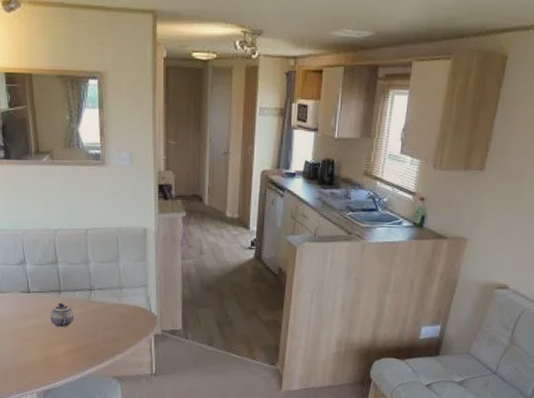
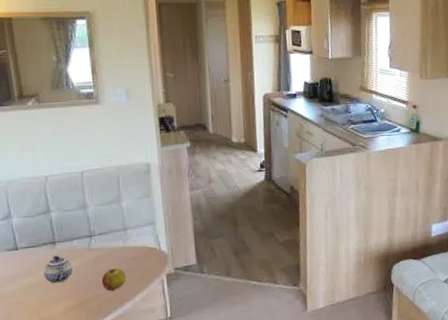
fruit: none [98,321,119,341] -> present [101,268,126,291]

